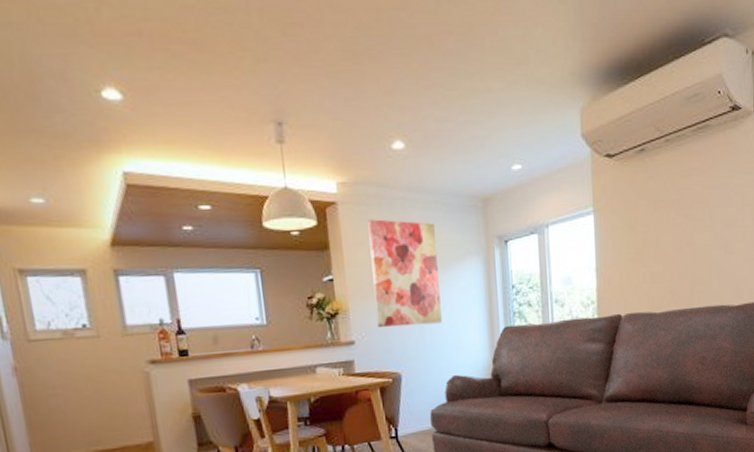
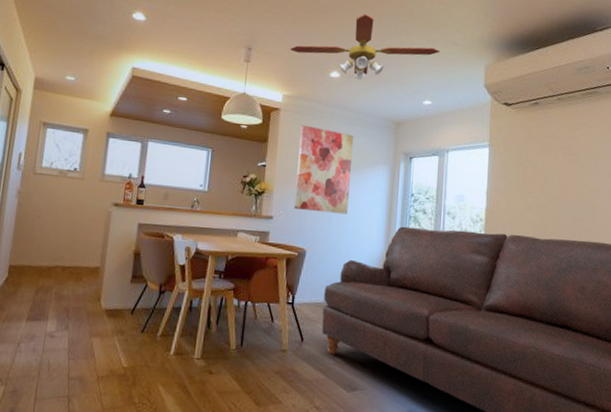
ceiling fan: none [333,54,525,149] -> present [289,14,440,80]

